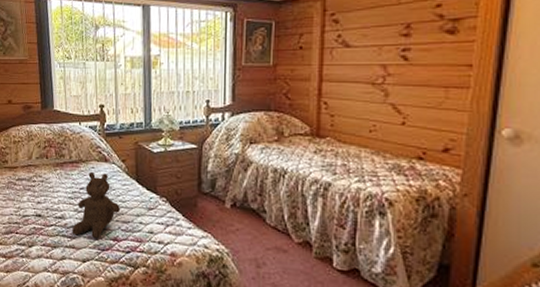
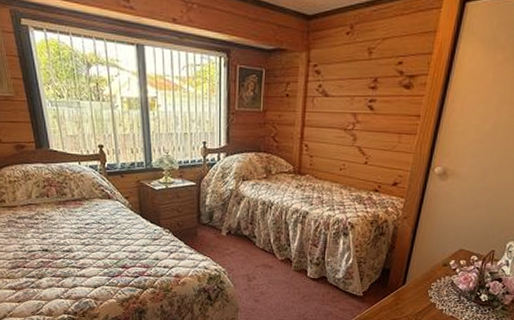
teddy bear: present [72,171,120,239] -> none [81,208,126,268]

